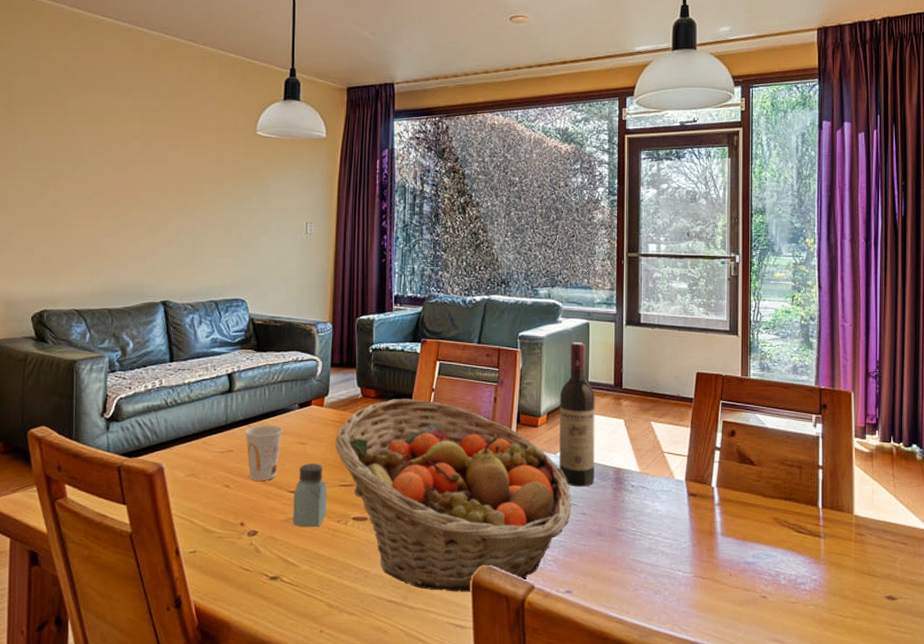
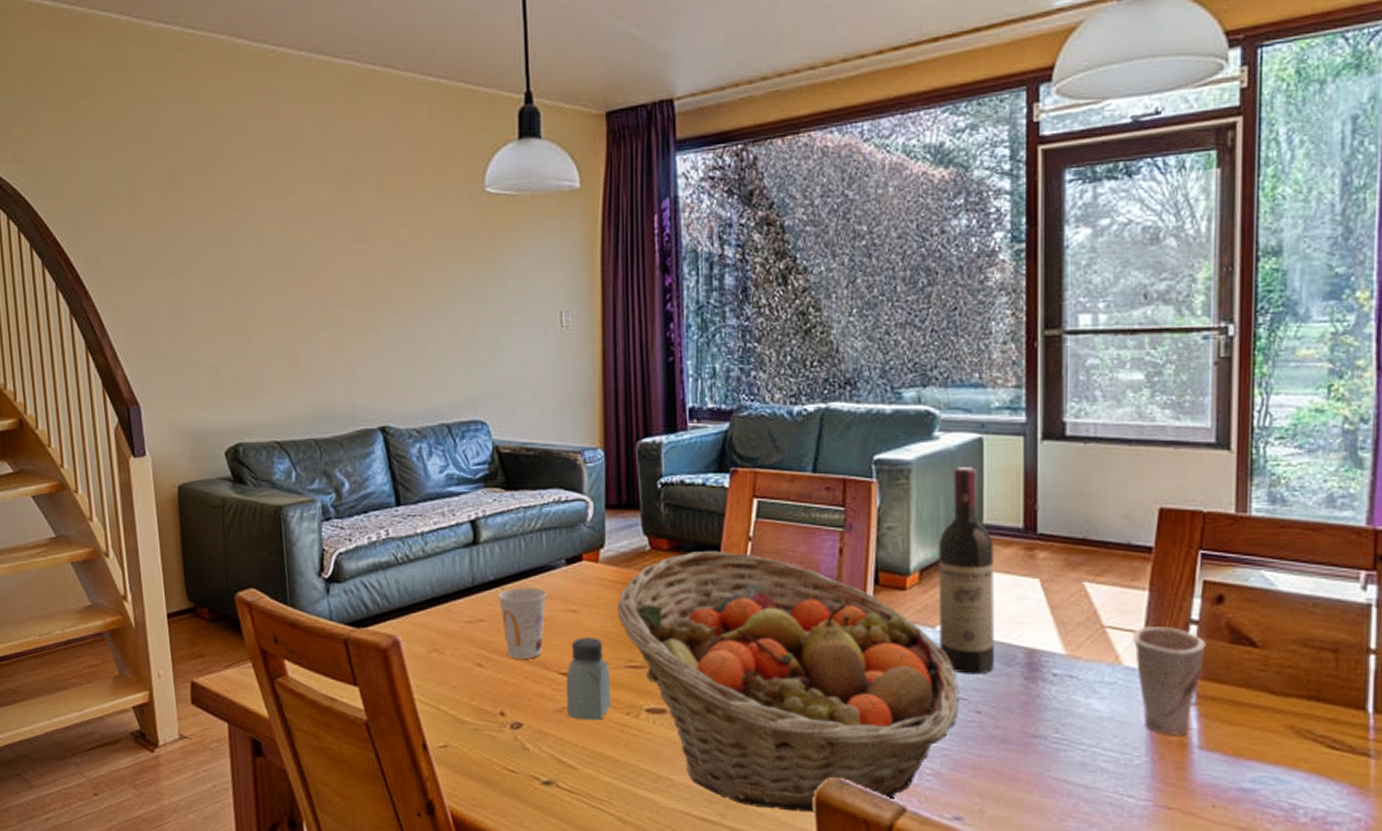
cup: none [681,452,725,527] -> present [1133,627,1206,736]

